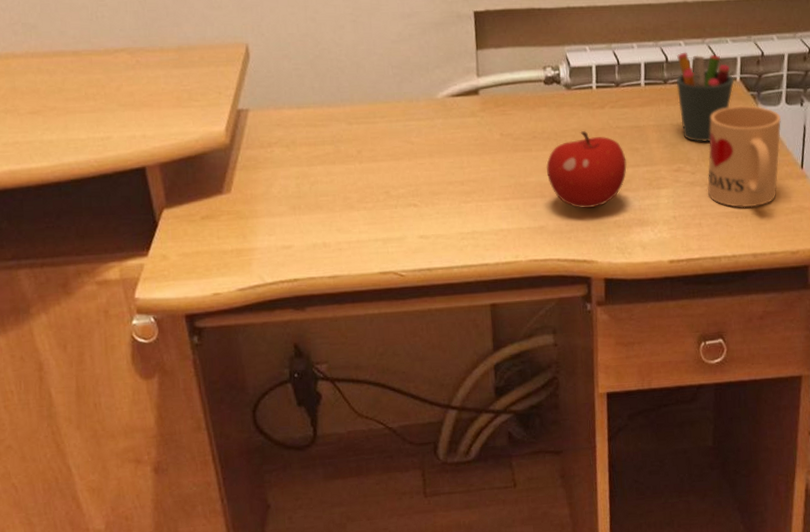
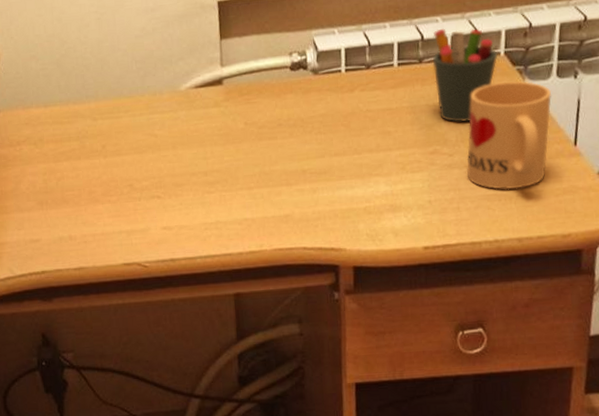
fruit: present [546,131,627,208] -> none [291,116,378,195]

